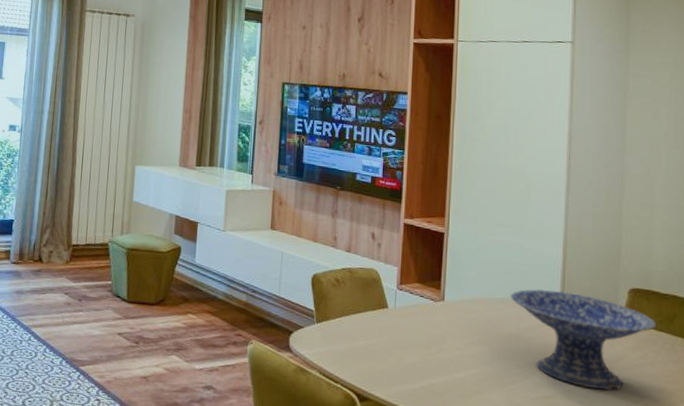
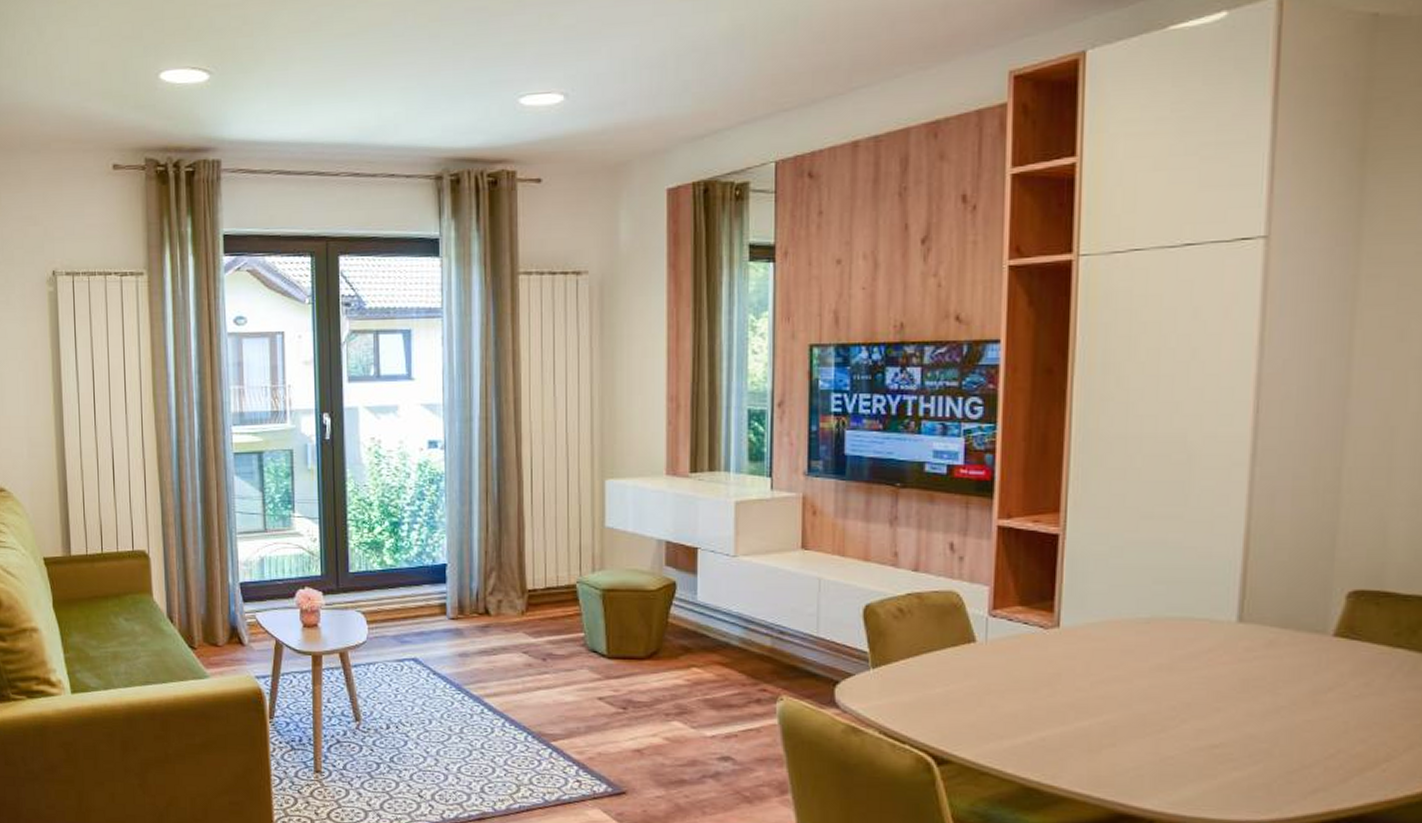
decorative bowl: present [510,289,657,390] -> none [1160,601,1391,732]

